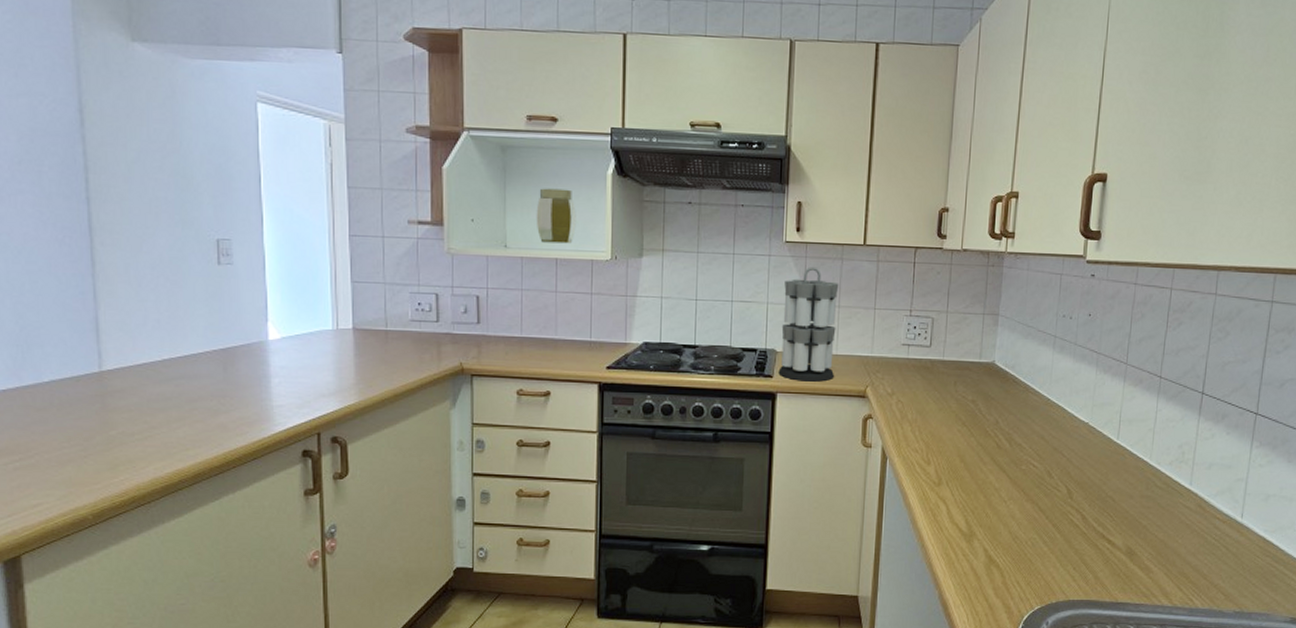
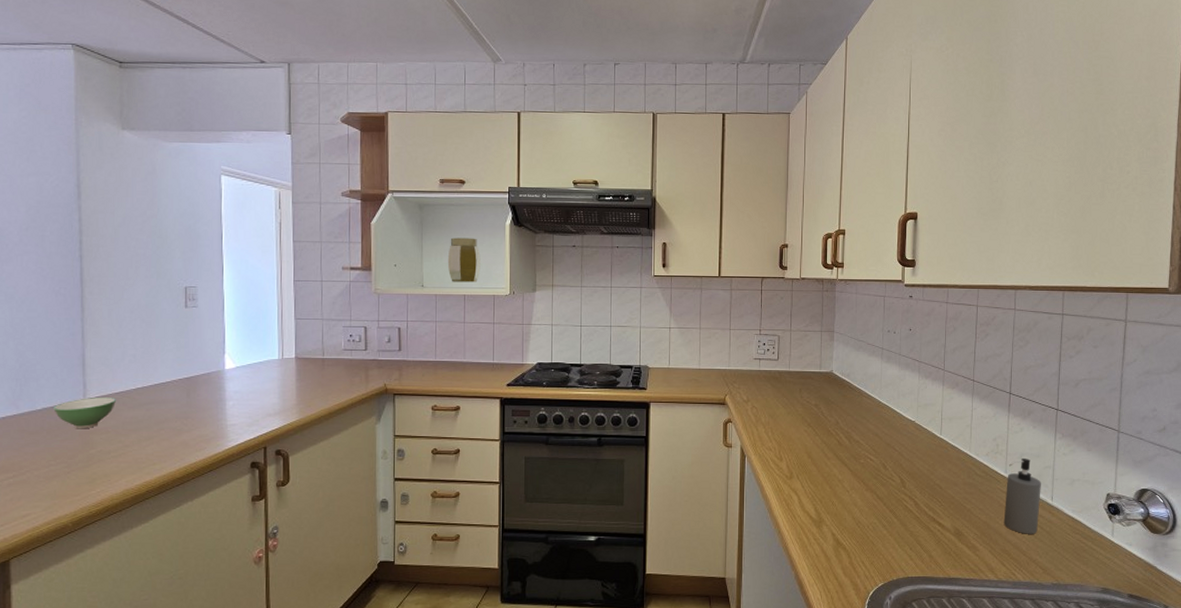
bowl: none [62,368,140,407] -> present [52,396,117,429]
spice rack: present [778,266,839,382] -> none [651,296,700,392]
soap dispenser: none [1183,468,1231,556] -> present [1003,457,1041,534]

